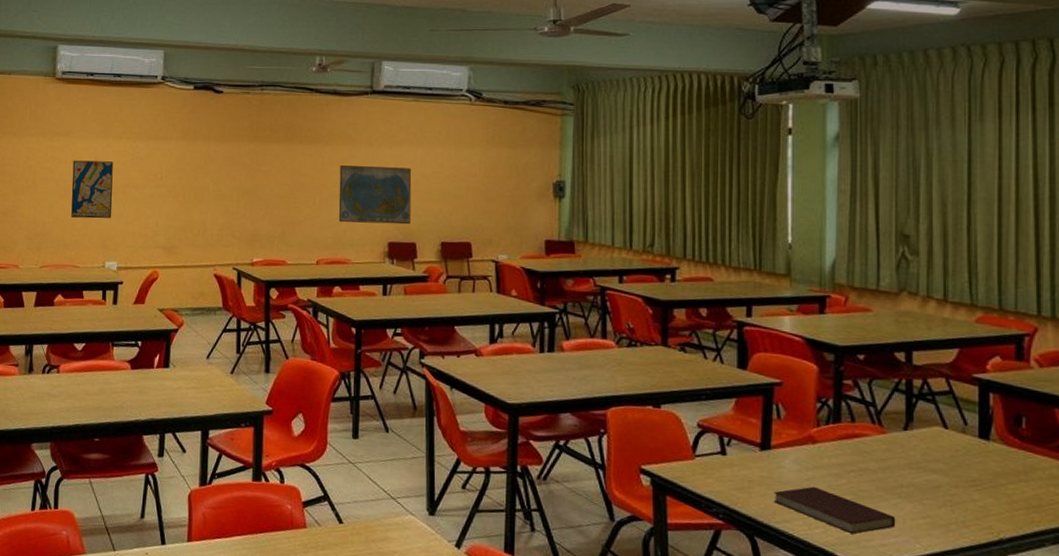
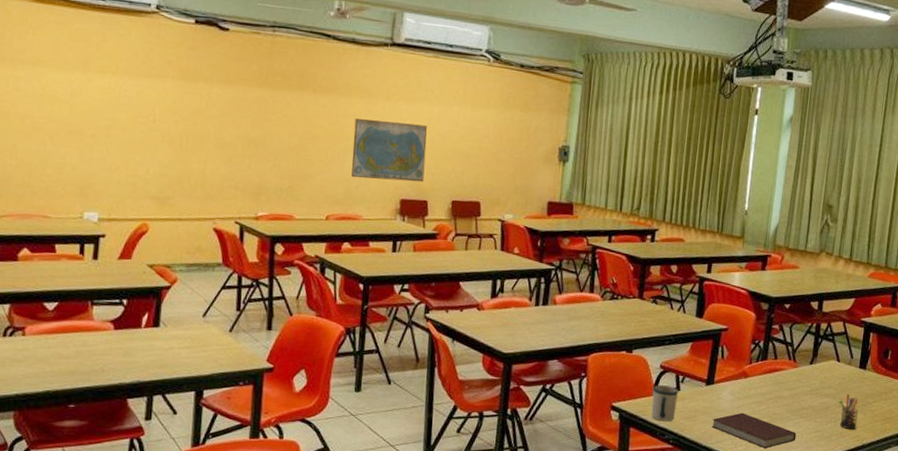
wall art: present [71,160,113,219] -> none [40,94,95,164]
mug: none [690,447,725,492] -> present [651,385,679,422]
pen holder: none [954,470,987,519] -> present [839,394,859,430]

